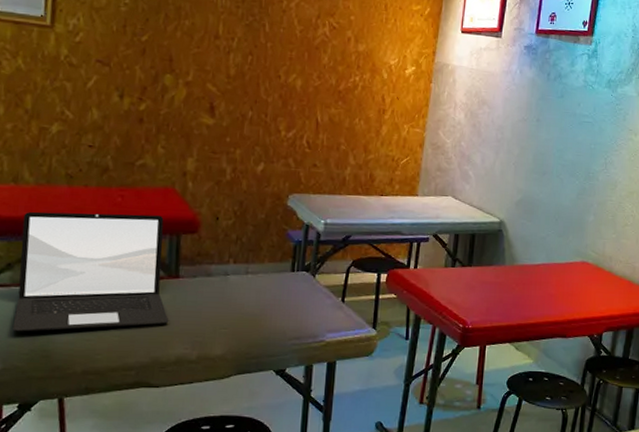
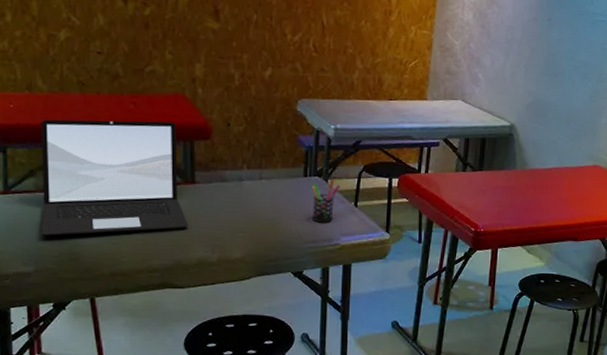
pen holder: none [298,273,328,319] -> present [312,179,341,223]

